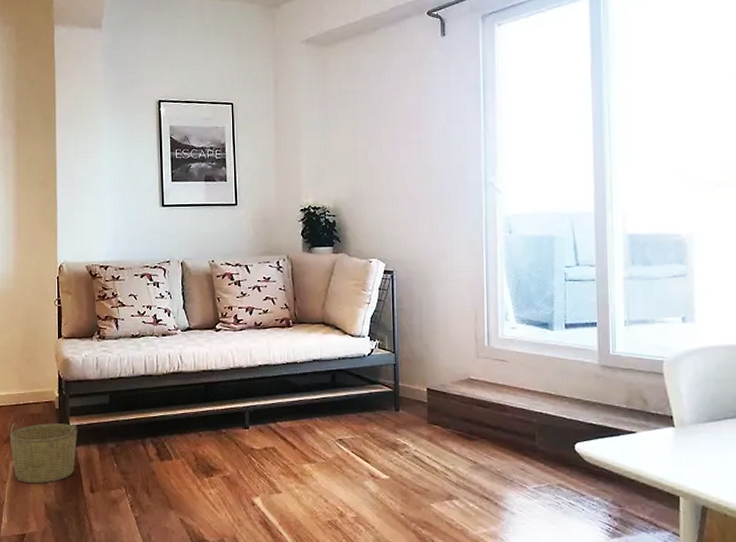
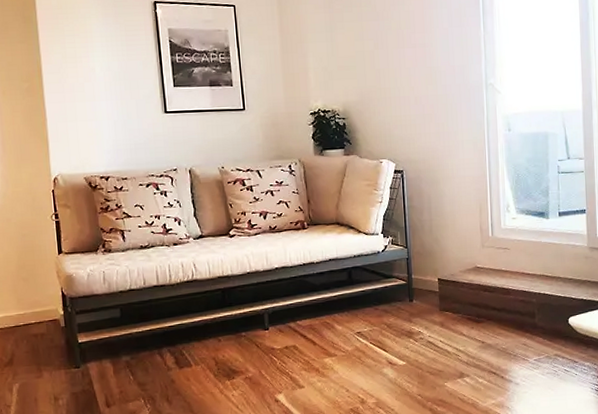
basket: present [10,423,78,484] -> none [10,340,88,405]

